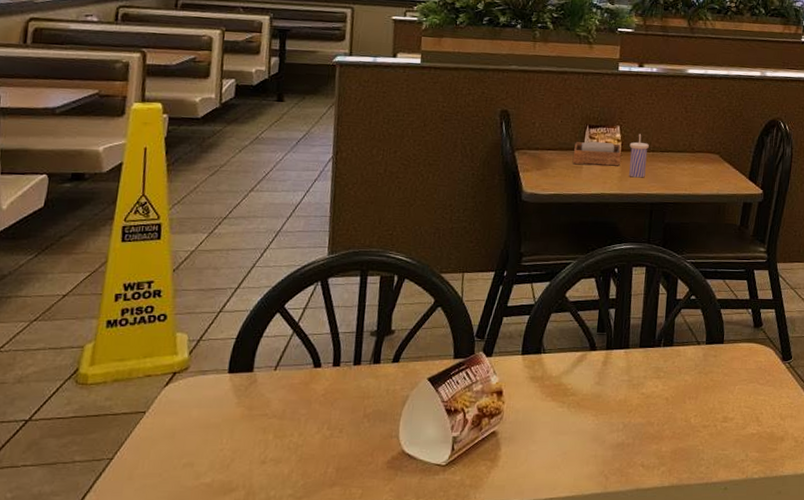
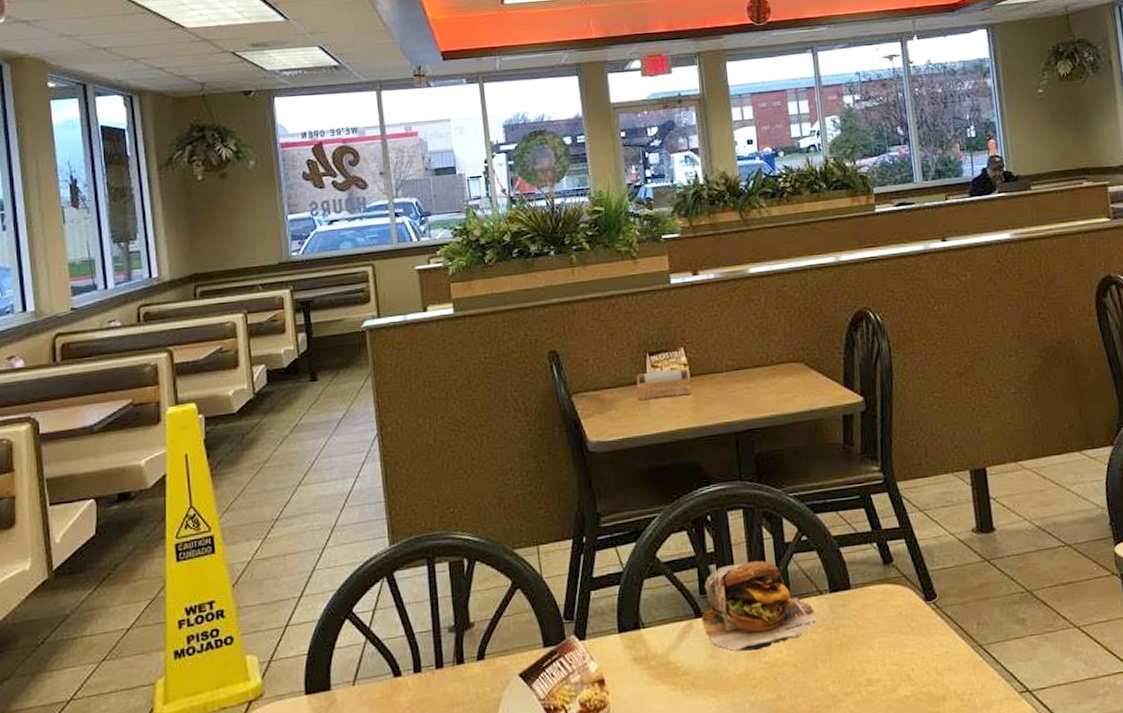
burger: none [595,311,693,384] -> present [701,561,818,651]
beverage cup: present [629,134,649,178] -> none [698,353,722,406]

